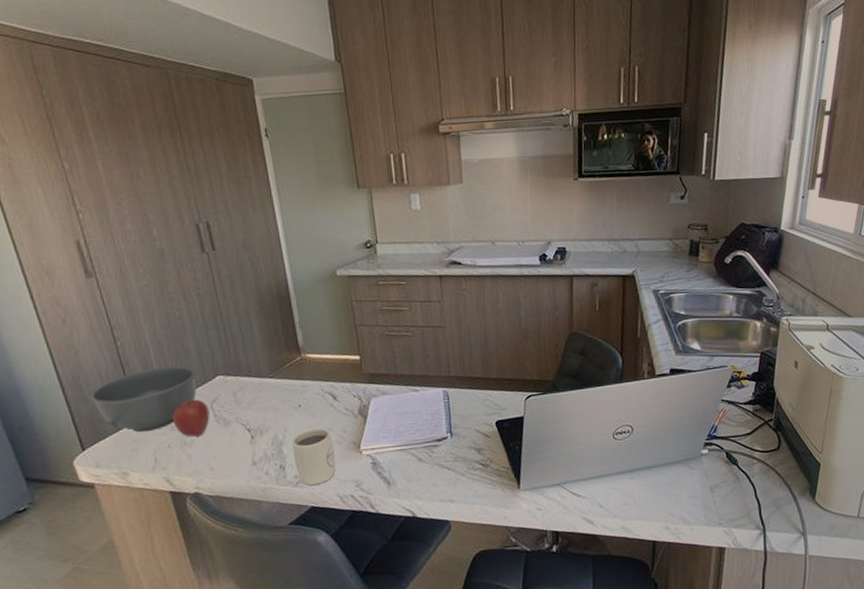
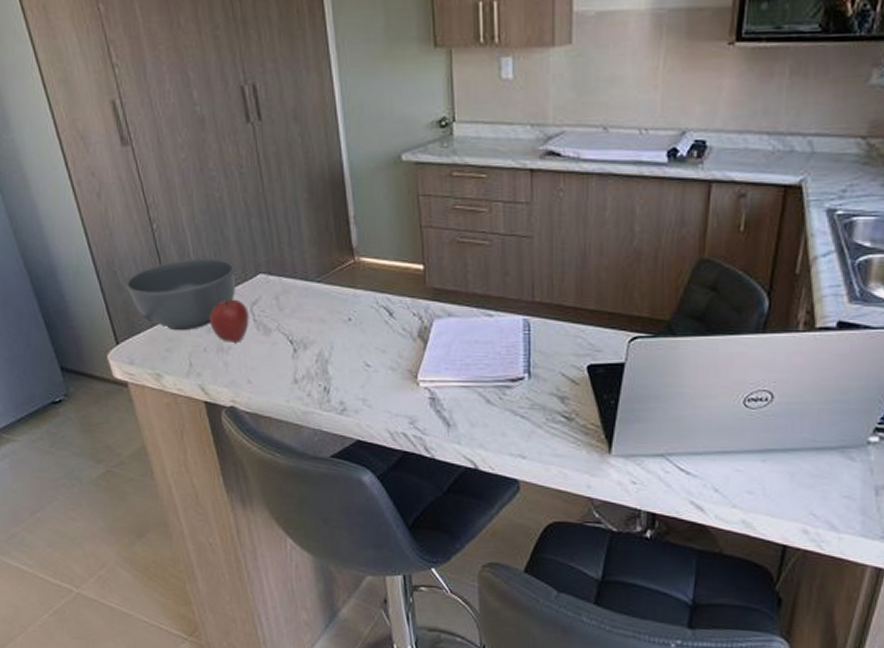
mug: present [292,428,336,486] -> none [339,349,387,416]

